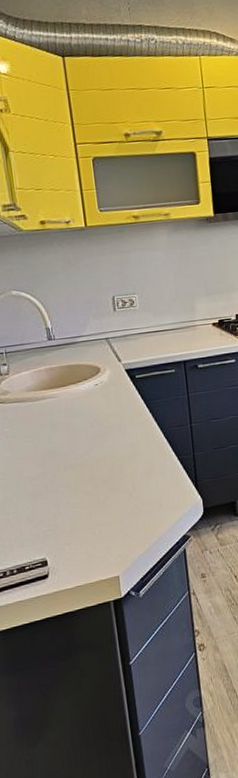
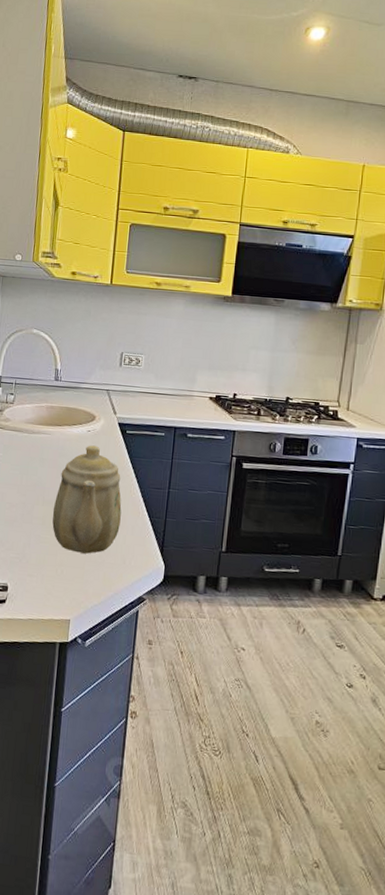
teapot: none [76,398,150,509] -> present [52,445,122,554]

